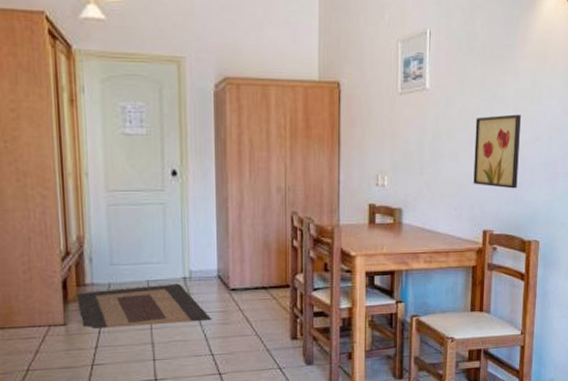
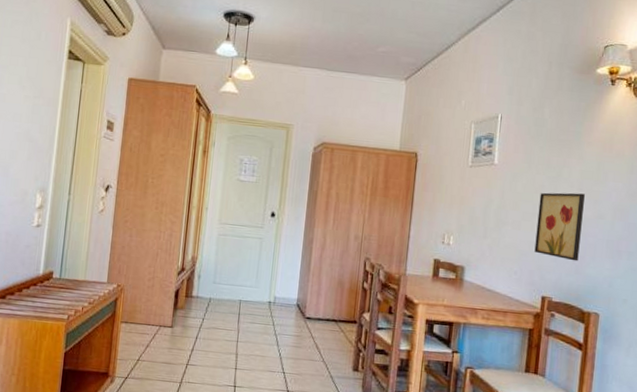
rug: present [76,283,213,330] -> none [184,301,288,343]

